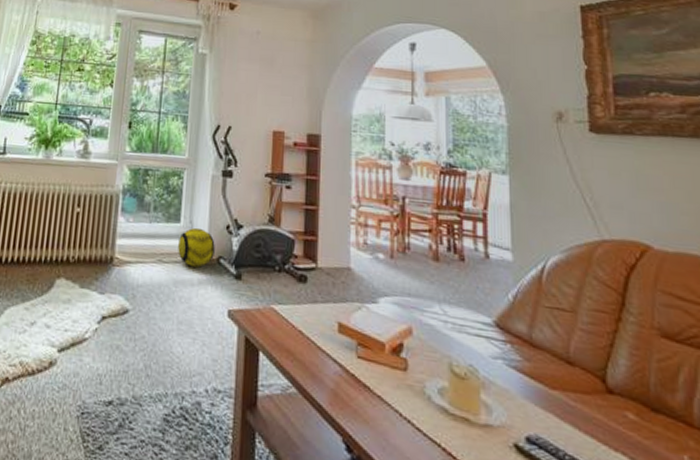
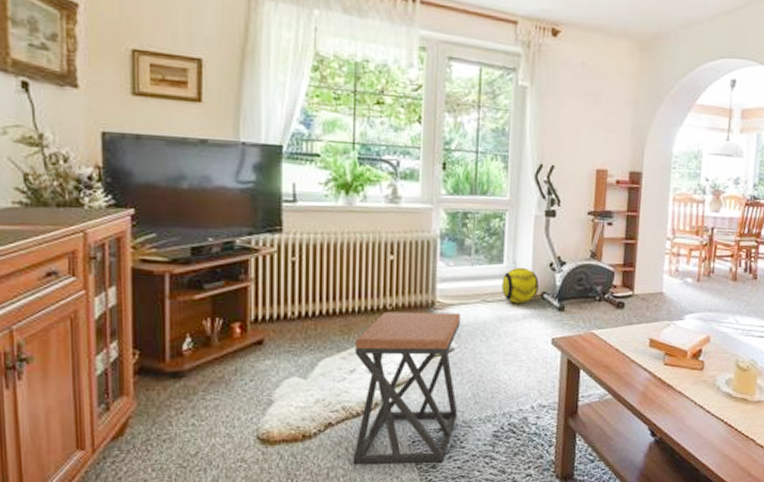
stool: none [22,264,137,444] -> present [353,311,461,464]

